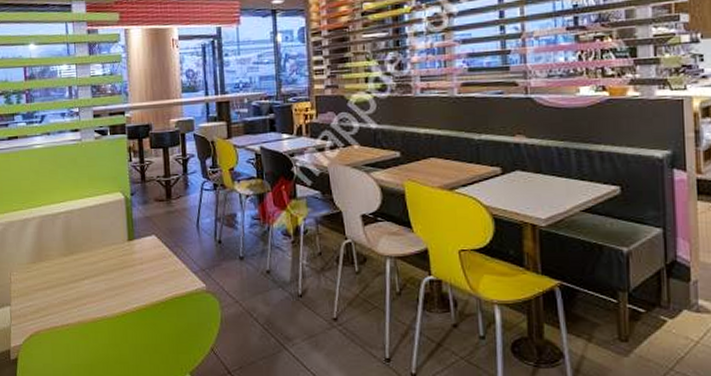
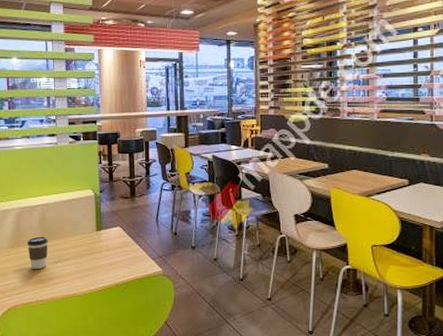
coffee cup: none [50,249,74,289] -> present [27,236,48,270]

